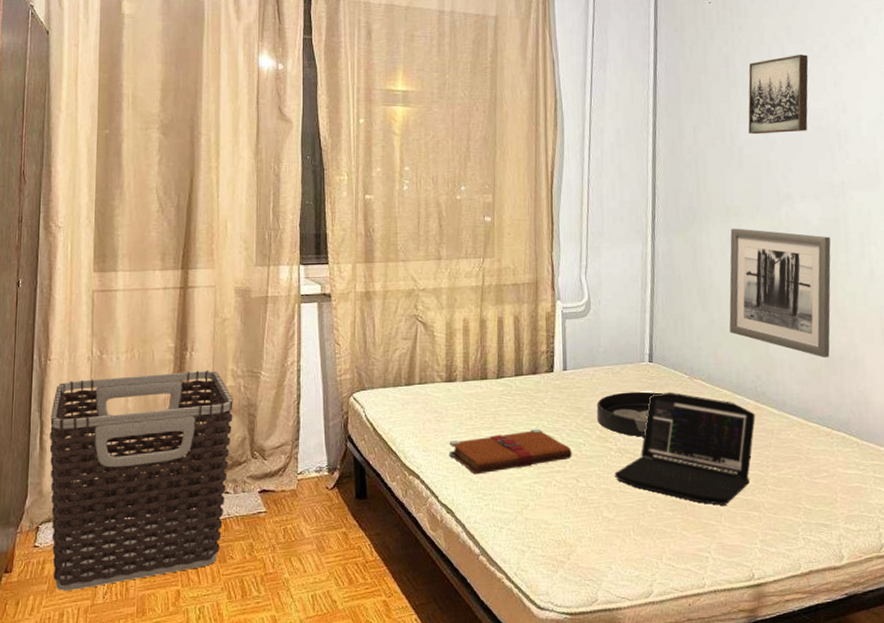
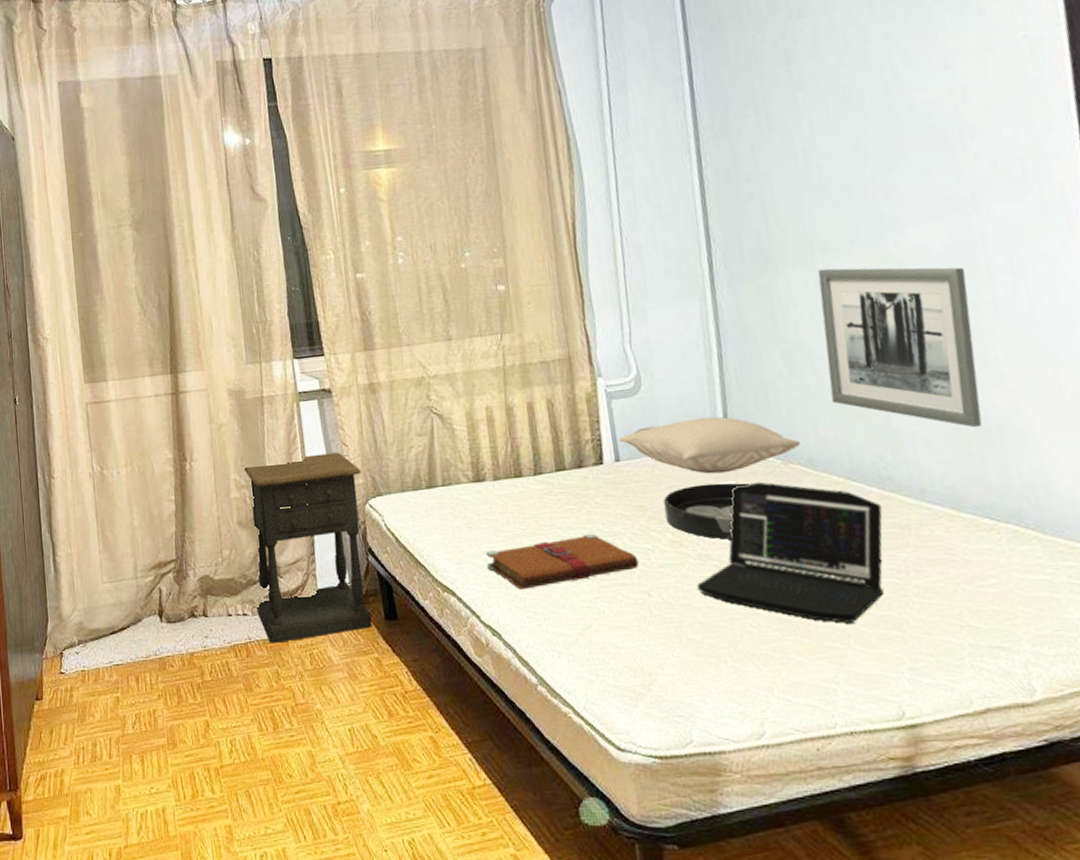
clothes hamper: present [49,370,233,591] -> none [60,481,245,720]
nightstand: none [239,350,349,519] -> present [243,452,372,643]
pillow: none [568,338,703,384] -> present [619,416,800,474]
wall art: present [748,54,809,135] -> none [818,33,913,147]

